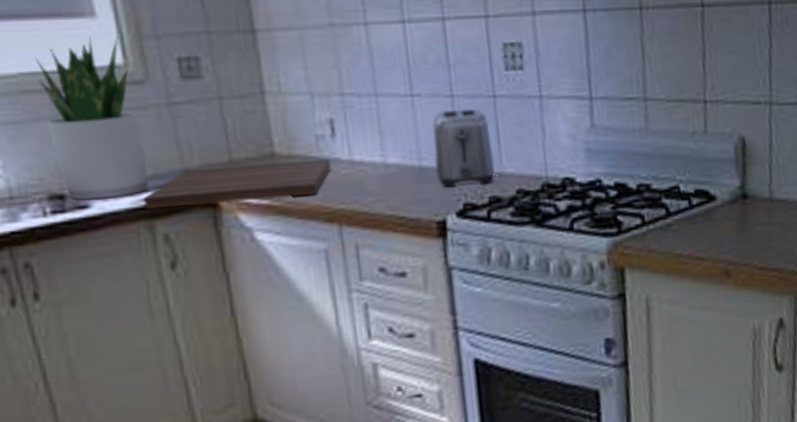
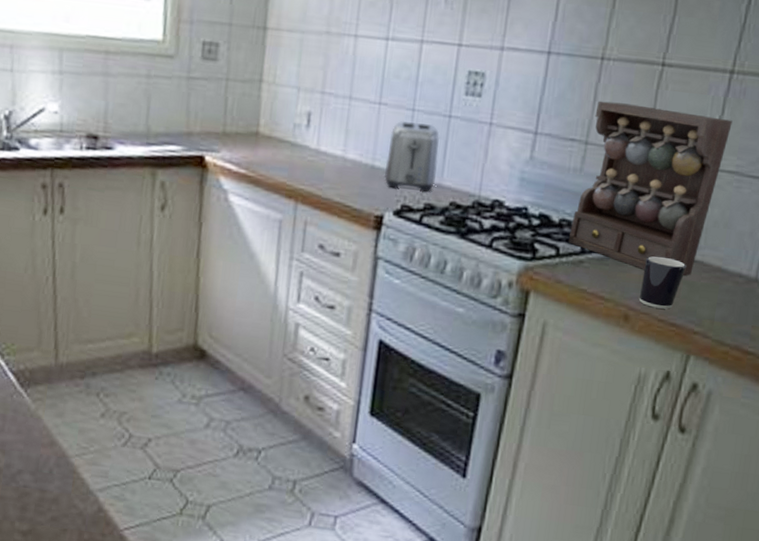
planter: present [35,35,149,200] -> none [98,13,165,146]
cutting board: present [143,159,332,210] -> none [152,133,301,173]
spice rack: none [646,51,783,220] -> present [568,101,733,276]
mug: none [732,202,773,257] -> present [639,255,687,309]

